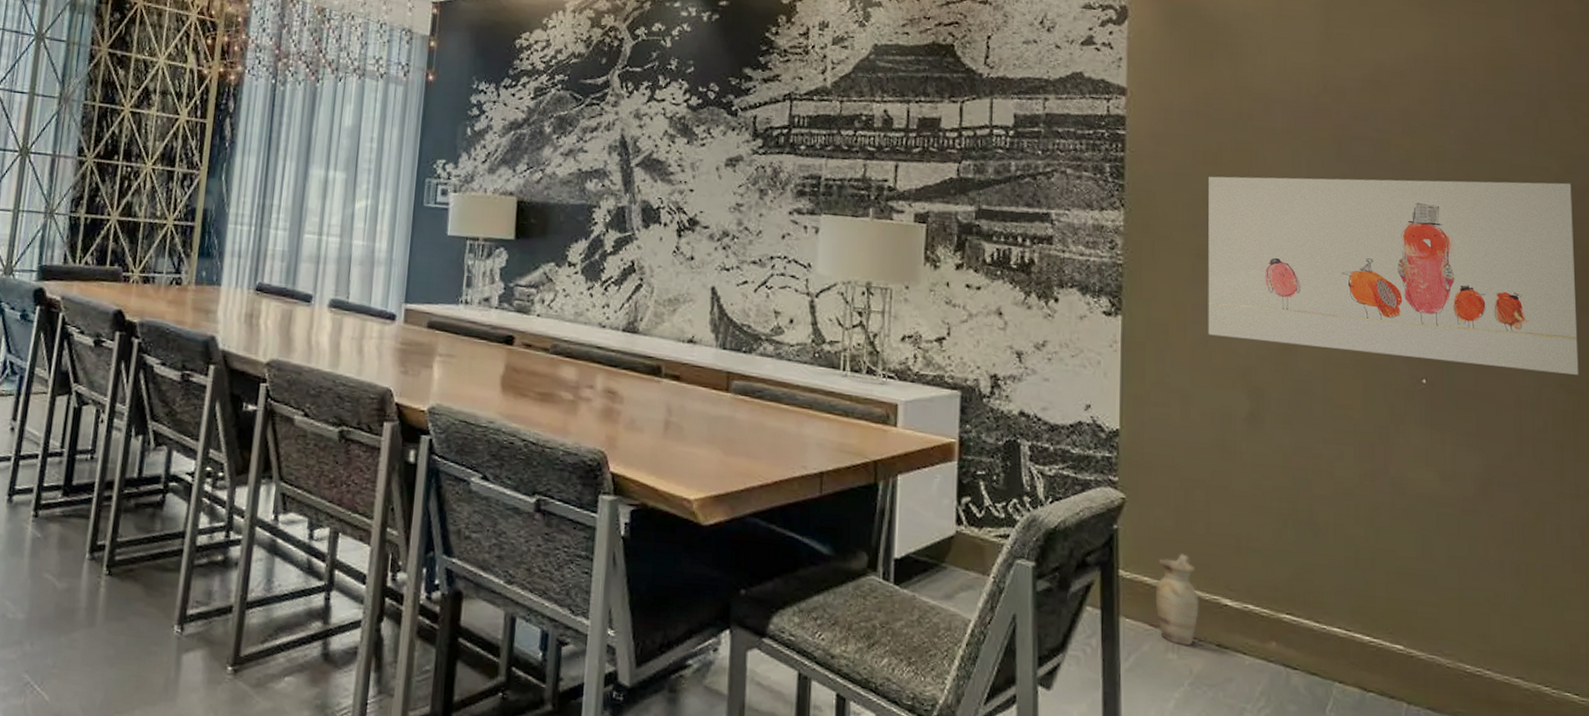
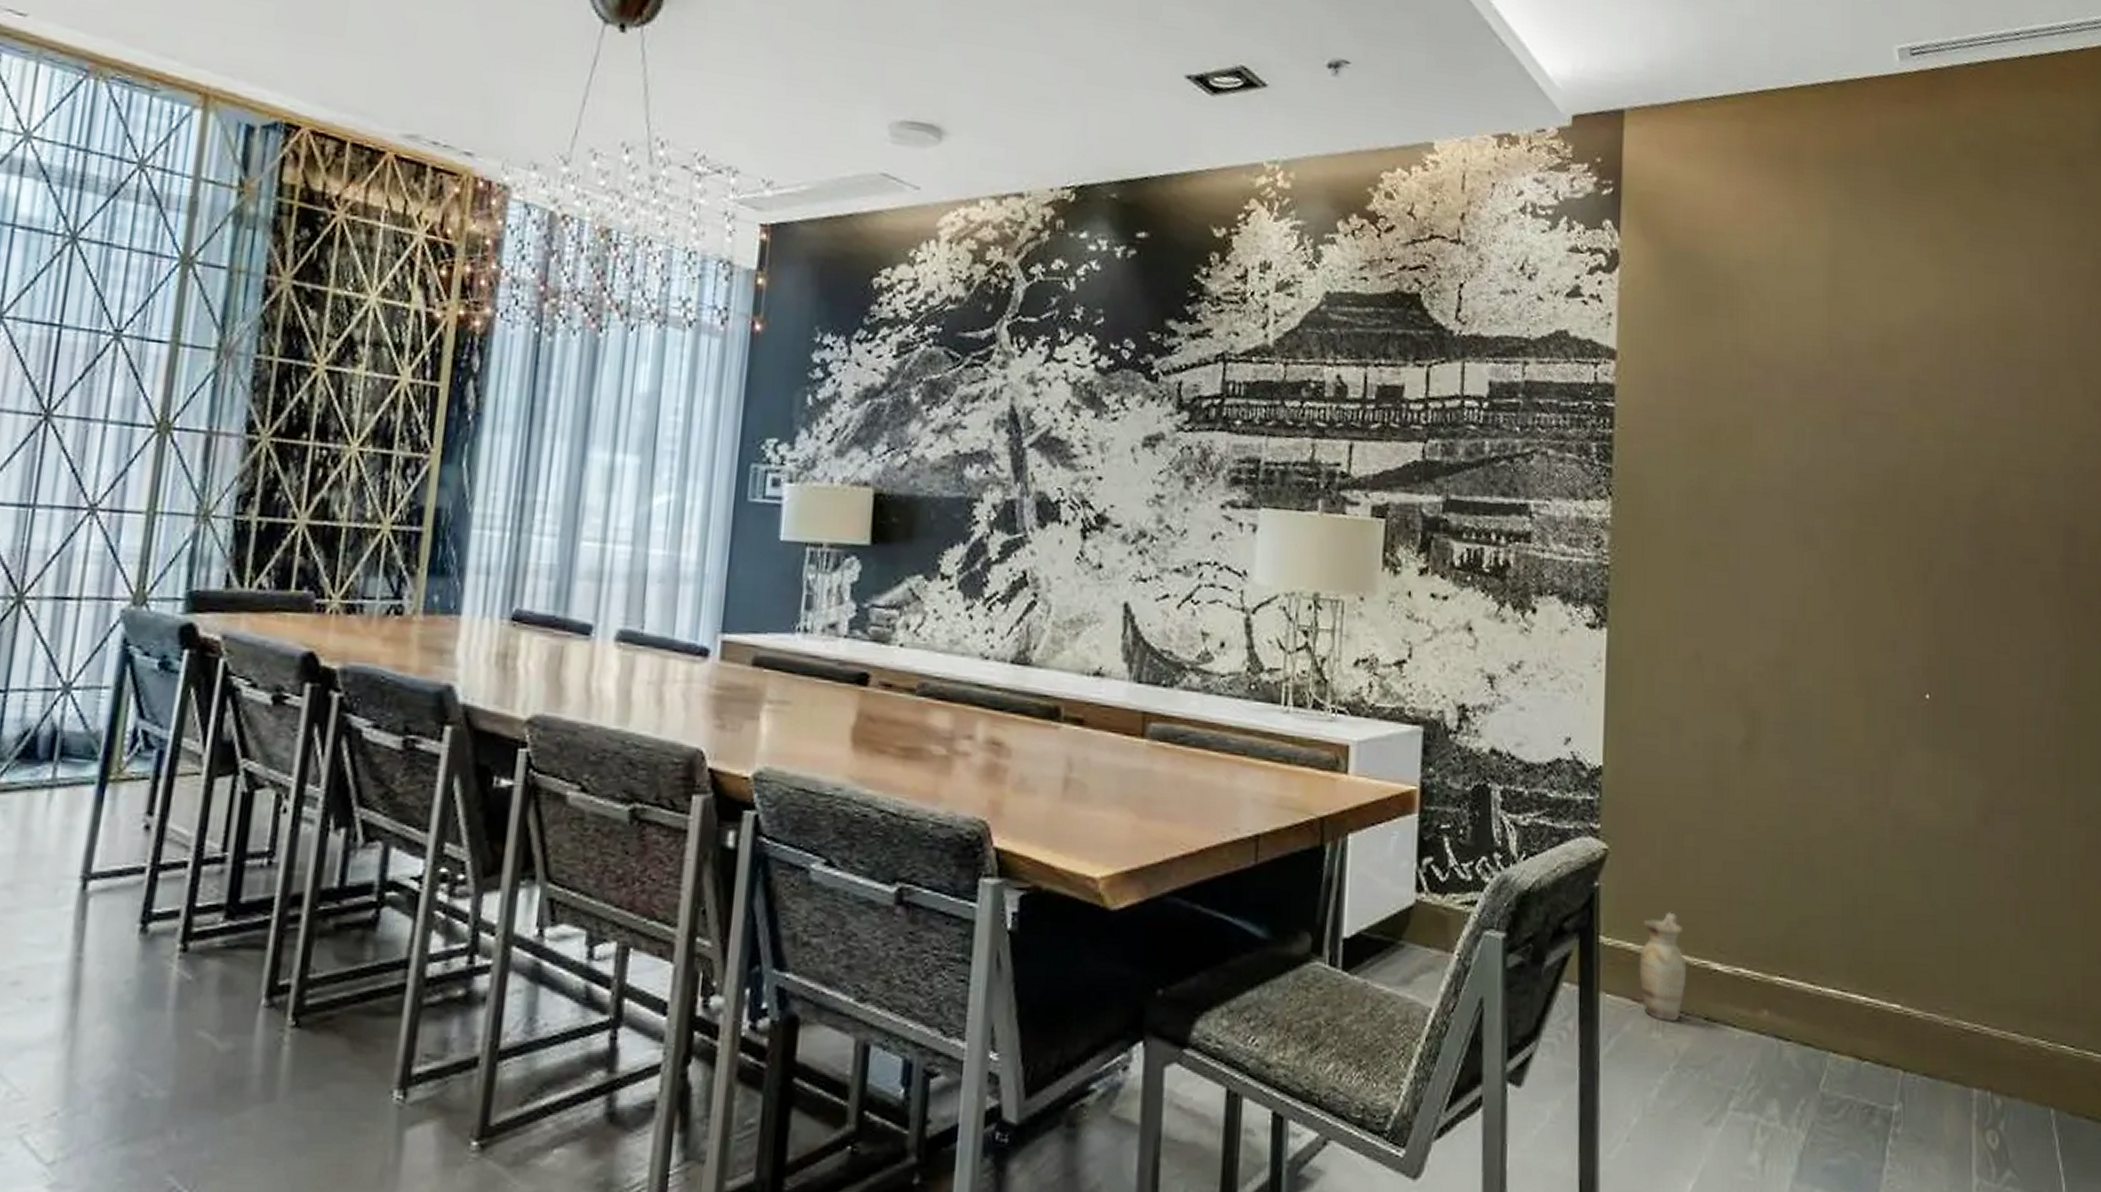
wall art: present [1208,176,1579,375] -> none [1701,457,2082,684]

